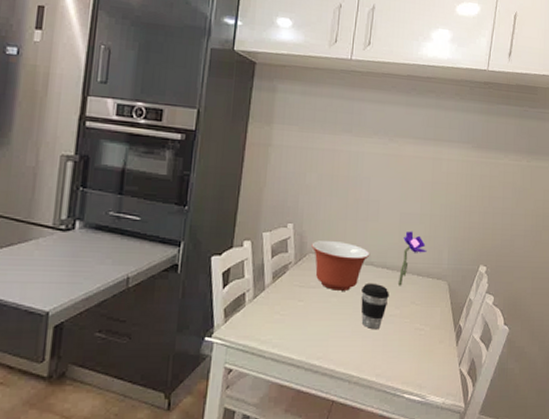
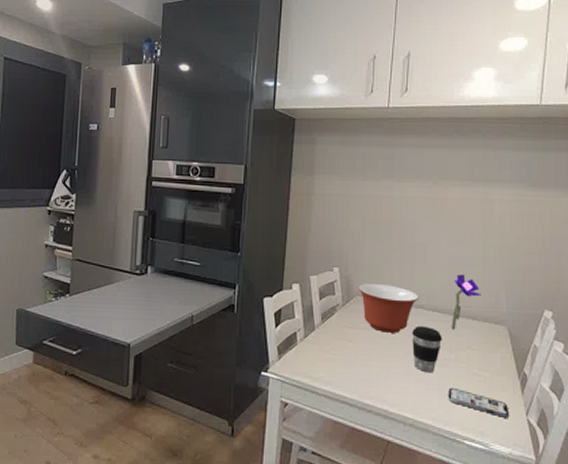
smartphone: none [391,343,445,369] -> present [448,387,510,418]

